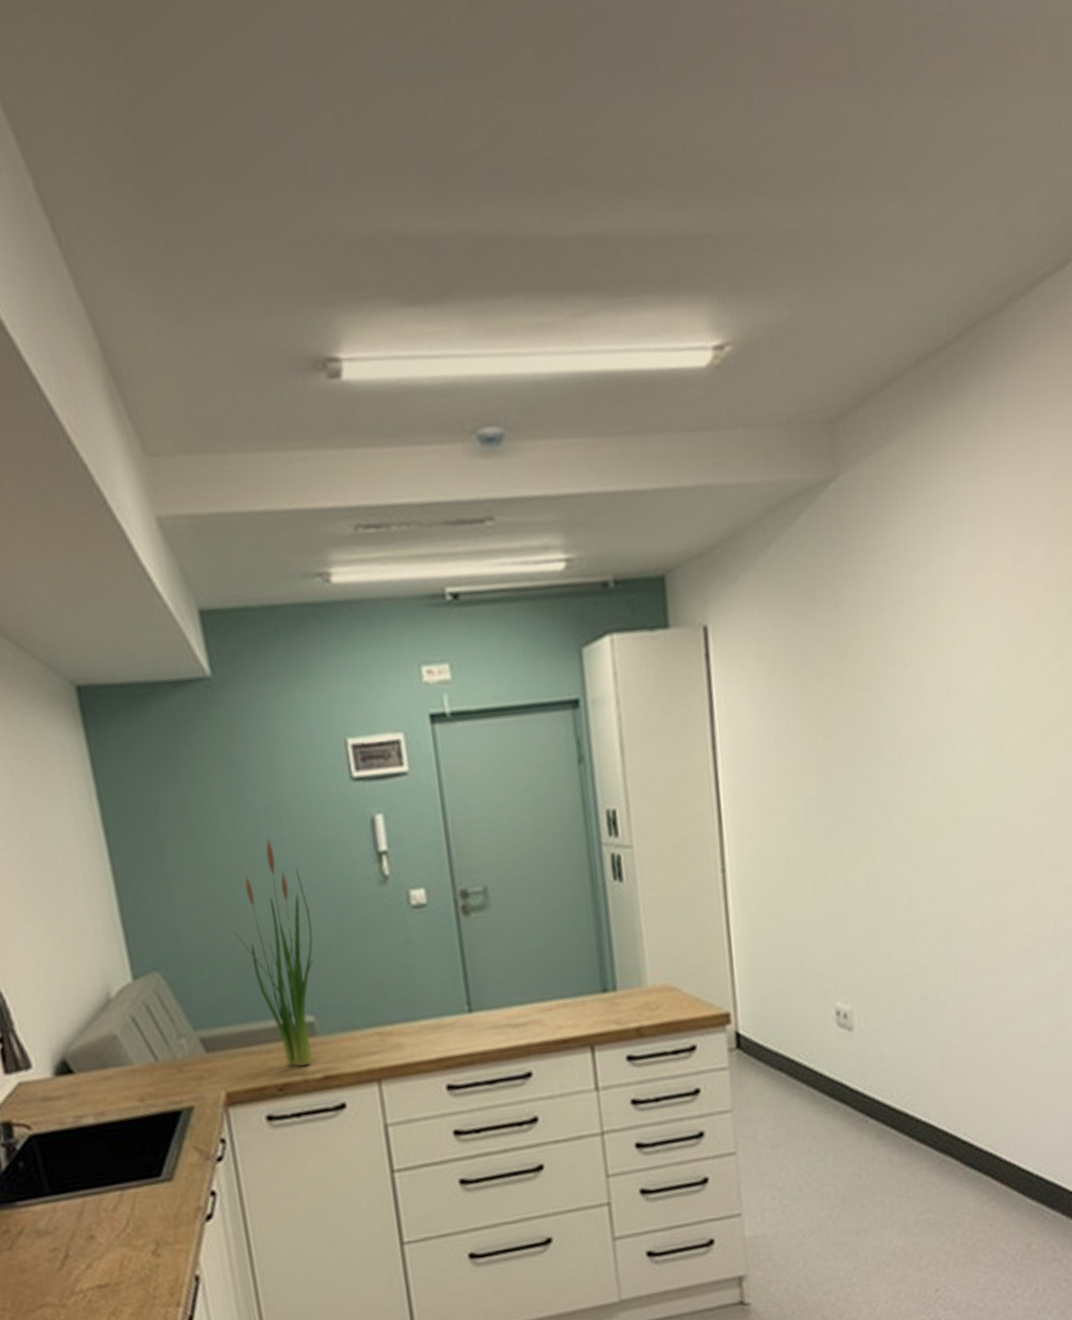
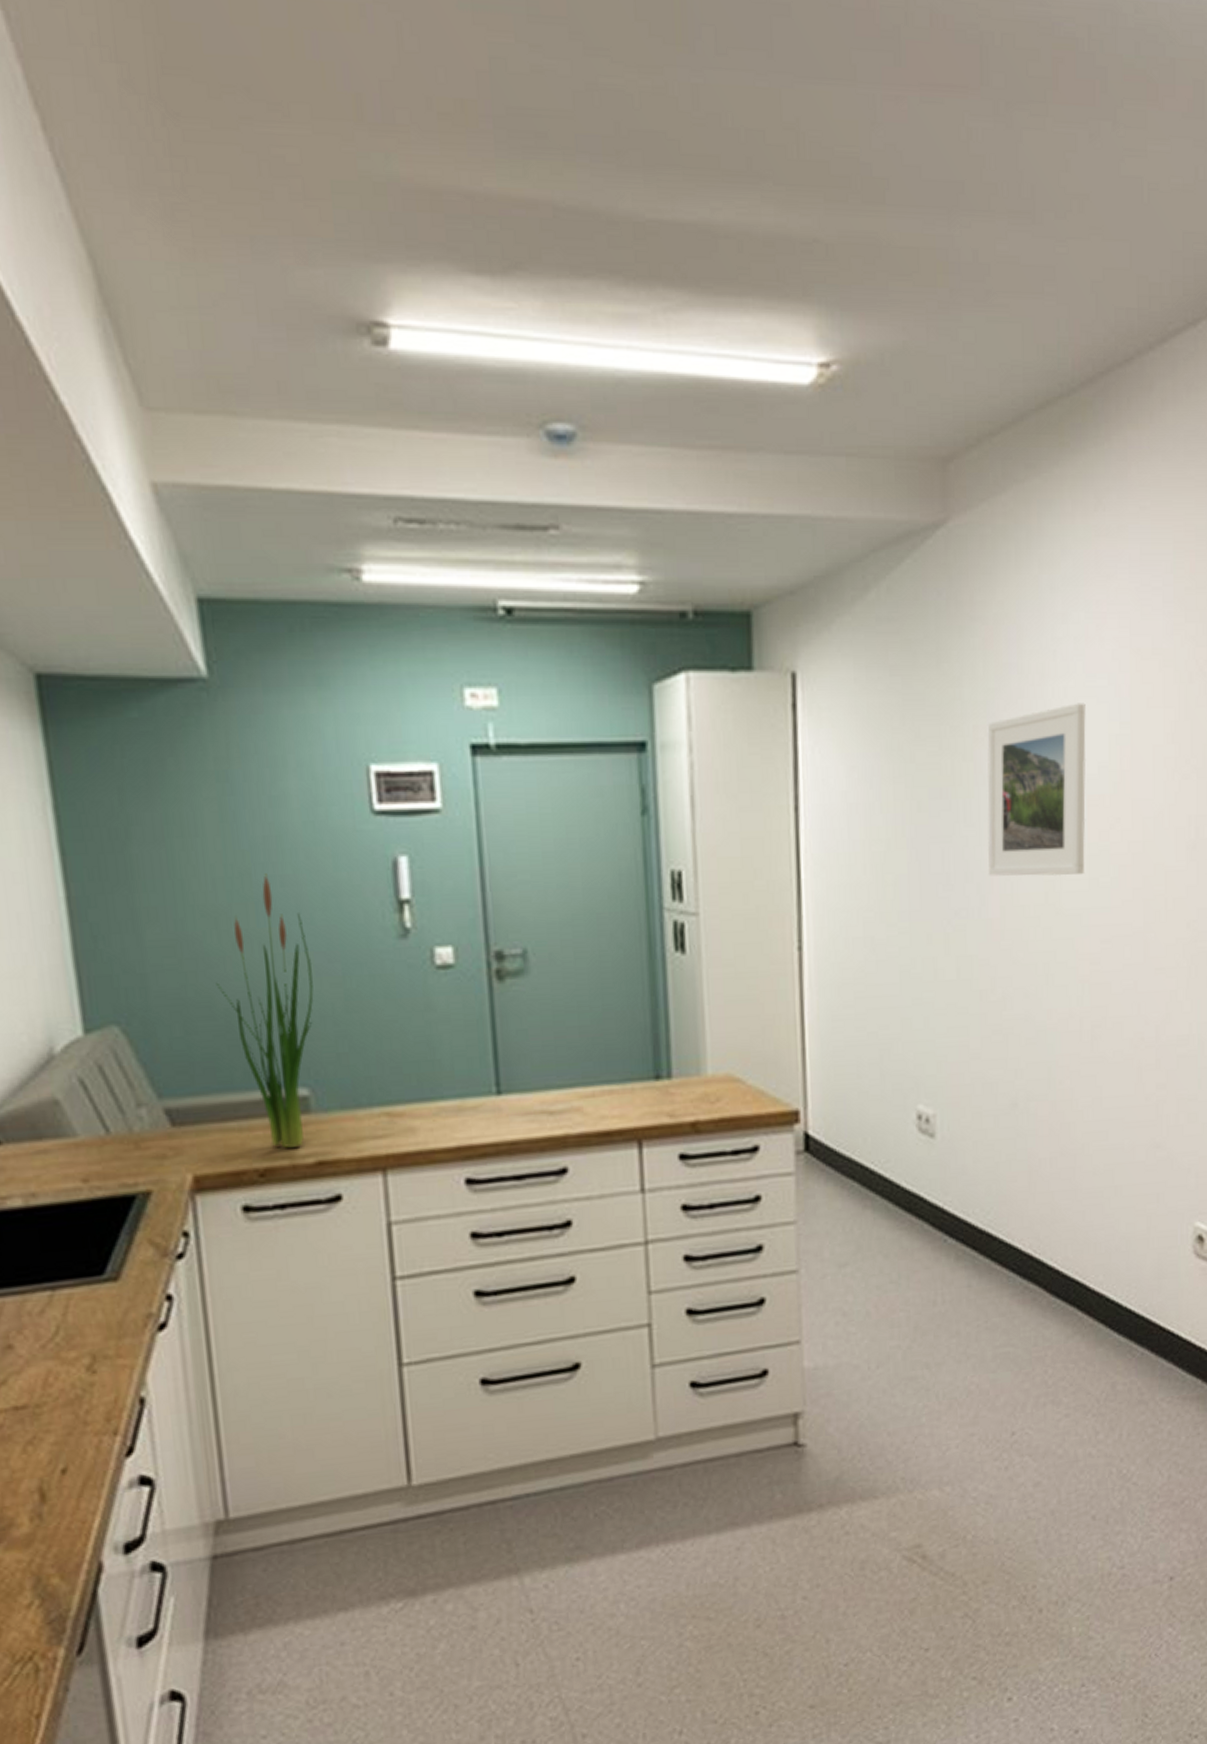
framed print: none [884,629,980,794] -> present [987,703,1086,877]

